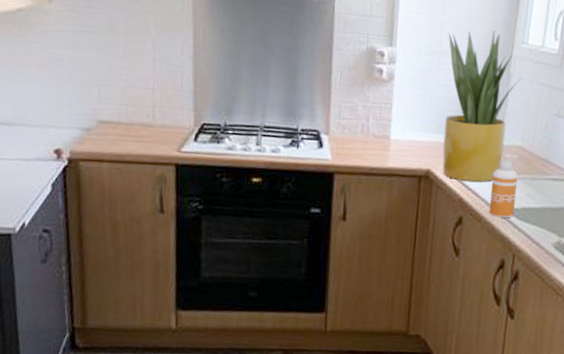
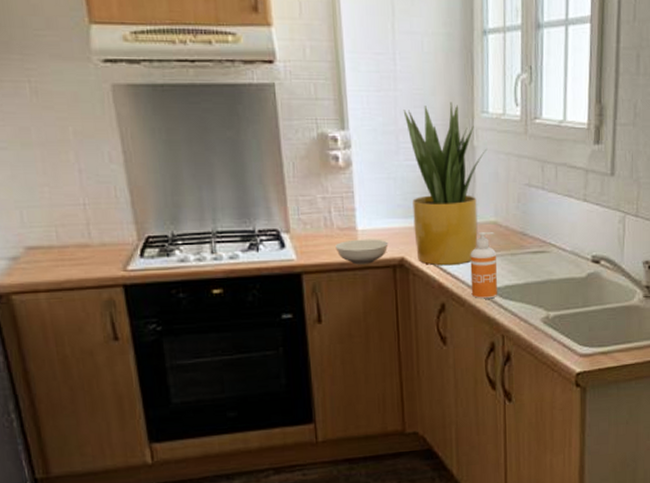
bowl: none [368,147,418,172] -> present [335,239,389,265]

